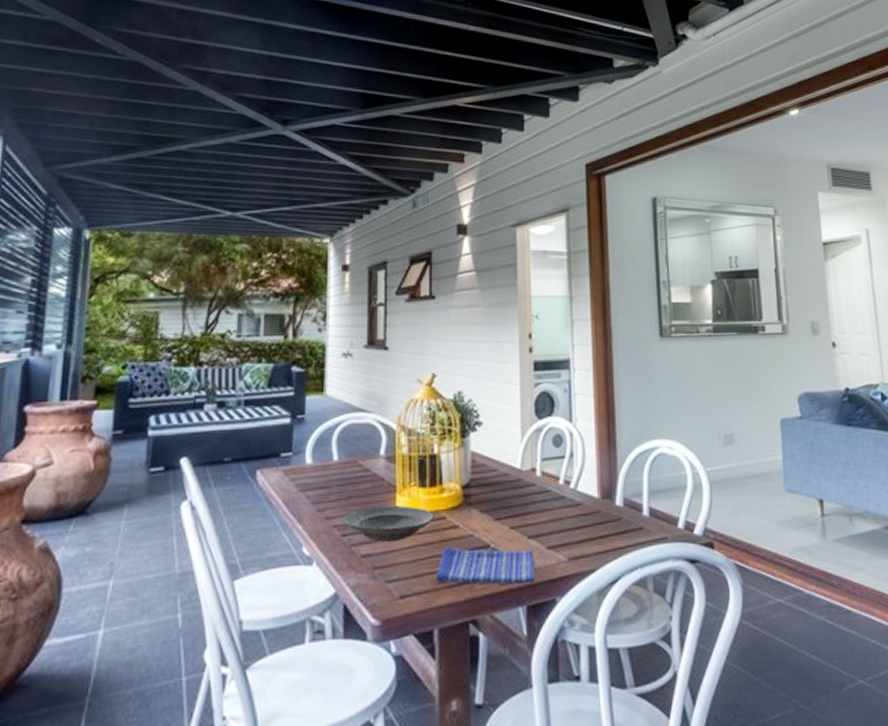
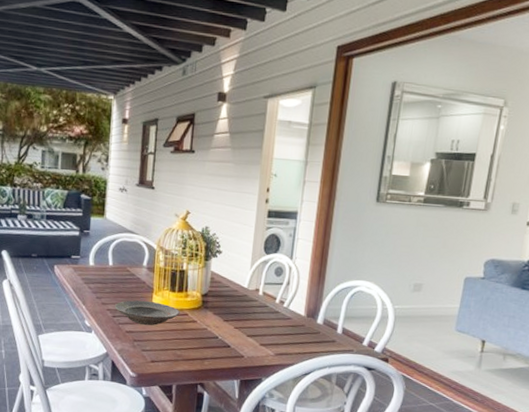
dish towel: present [435,547,535,585] -> none [177,334,250,366]

